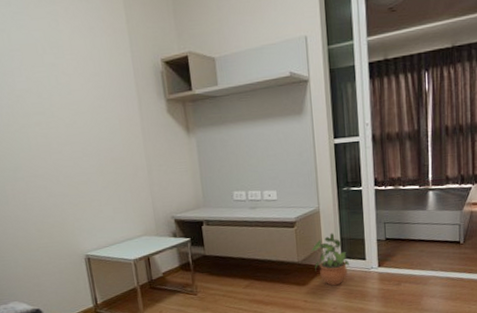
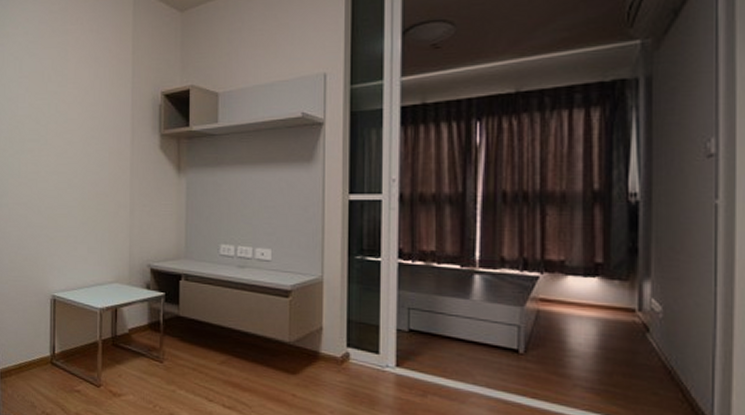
potted plant: present [310,232,350,286] -> none [306,311,357,382]

